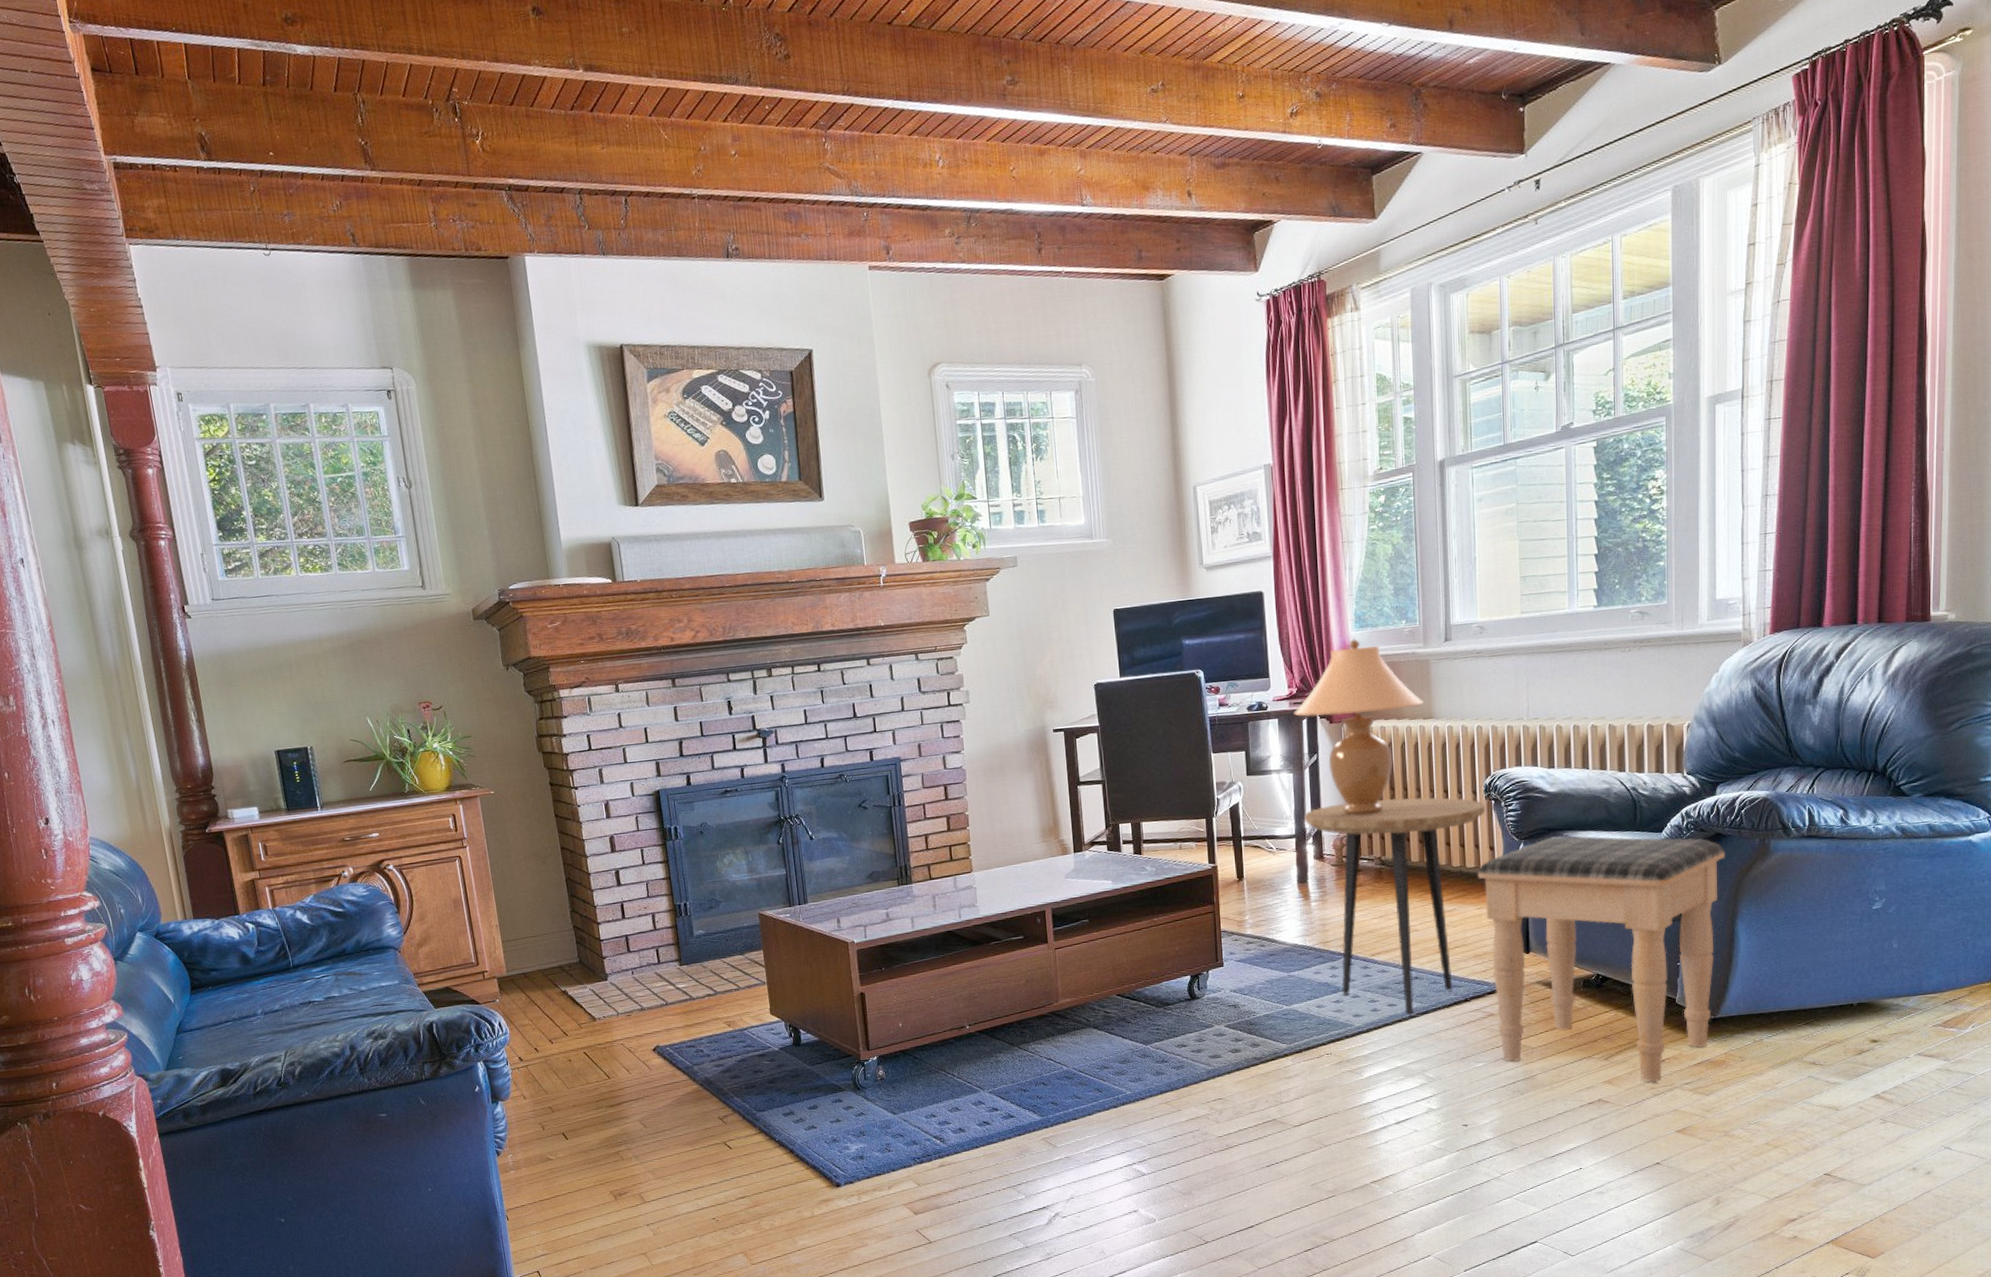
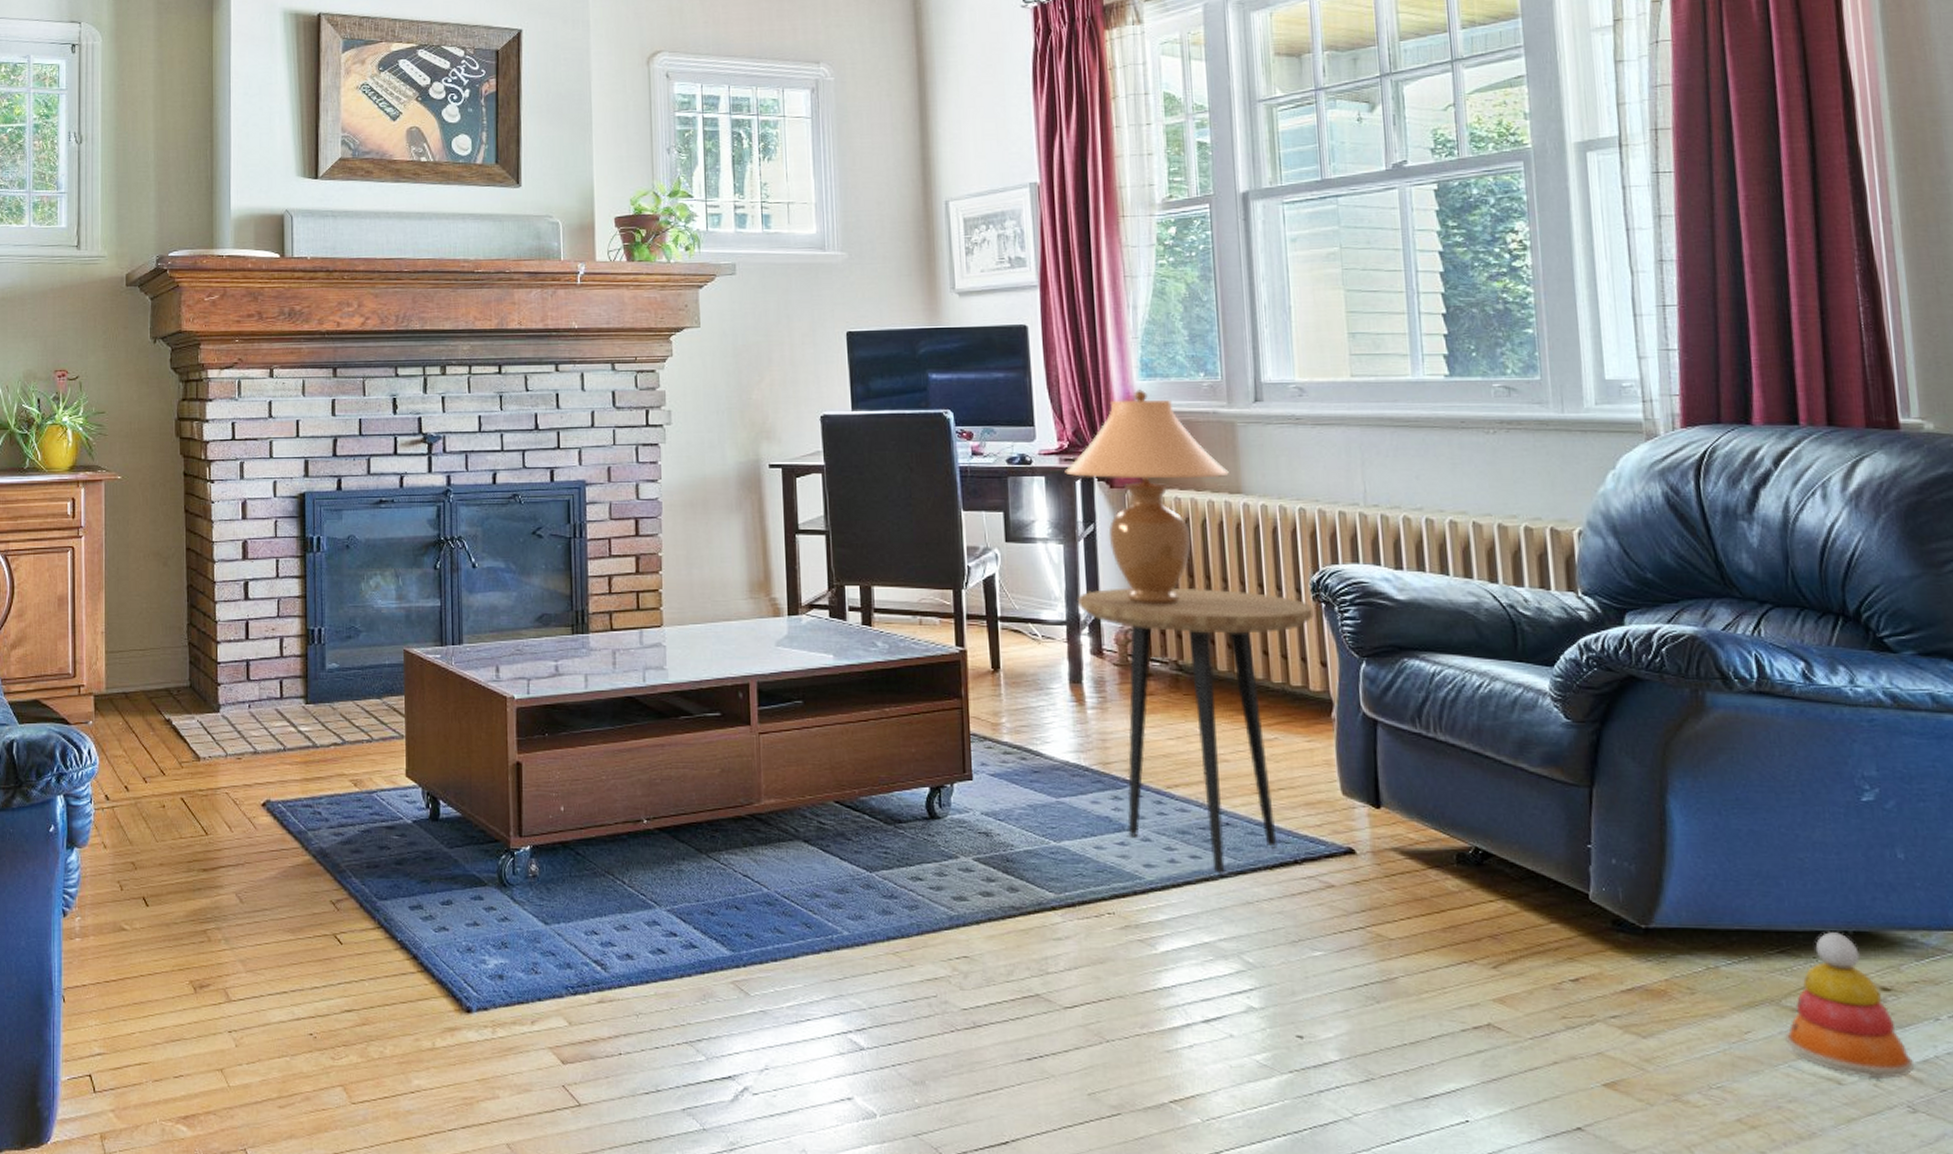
footstool: present [1477,836,1725,1082] -> none [1305,658,1644,1009]
stacking toy: none [1802,1005,1889,1104] -> present [1784,932,1915,1080]

